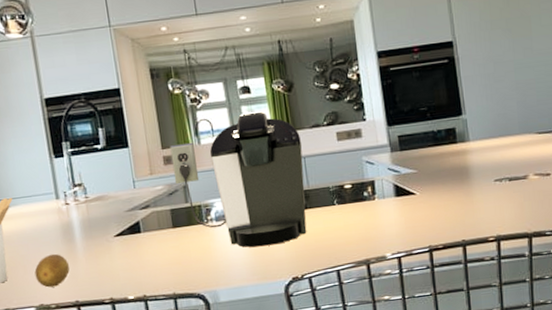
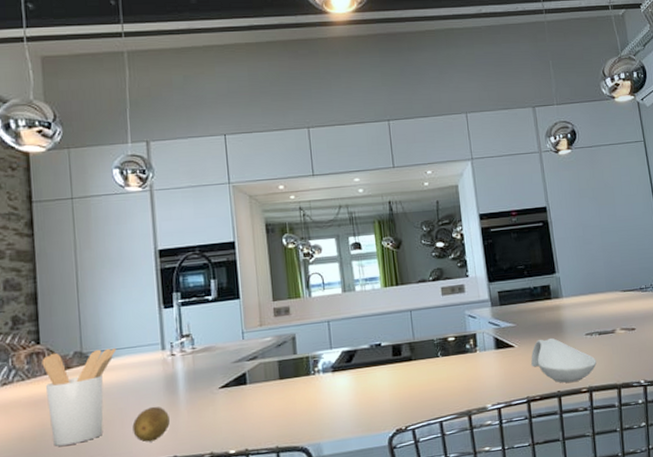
coffee maker: present [170,110,307,248] -> none [281,265,412,399]
spoon rest: none [433,184,506,232] -> present [531,337,597,383]

